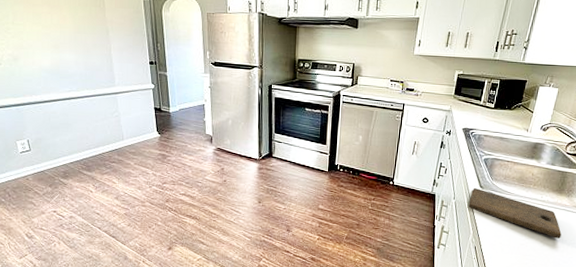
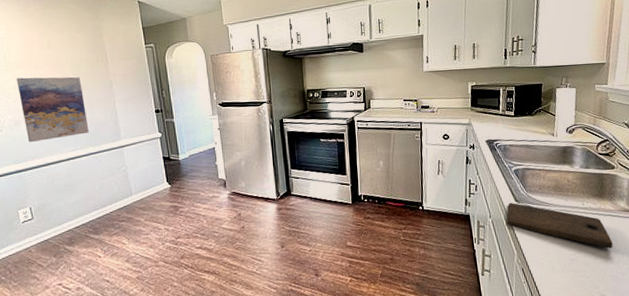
wall art: none [15,14,85,79] -> present [17,77,89,143]

